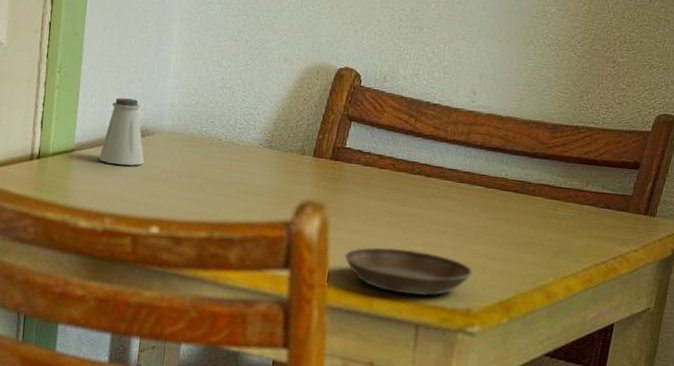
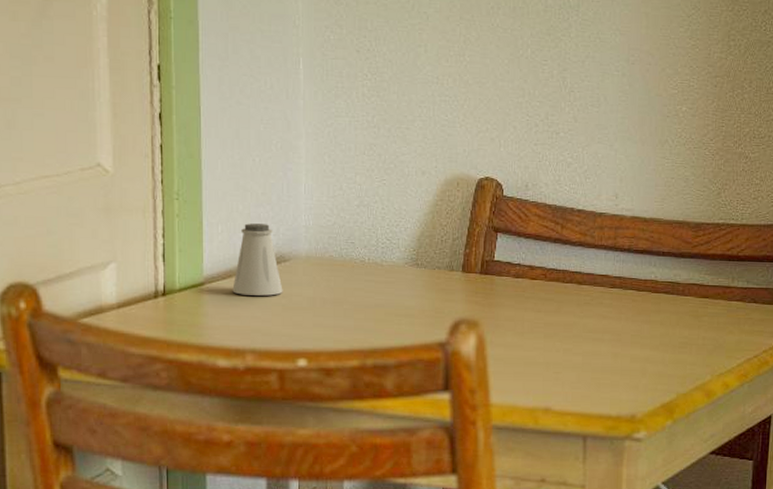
saucer: present [344,247,474,297] -> none [505,360,634,406]

